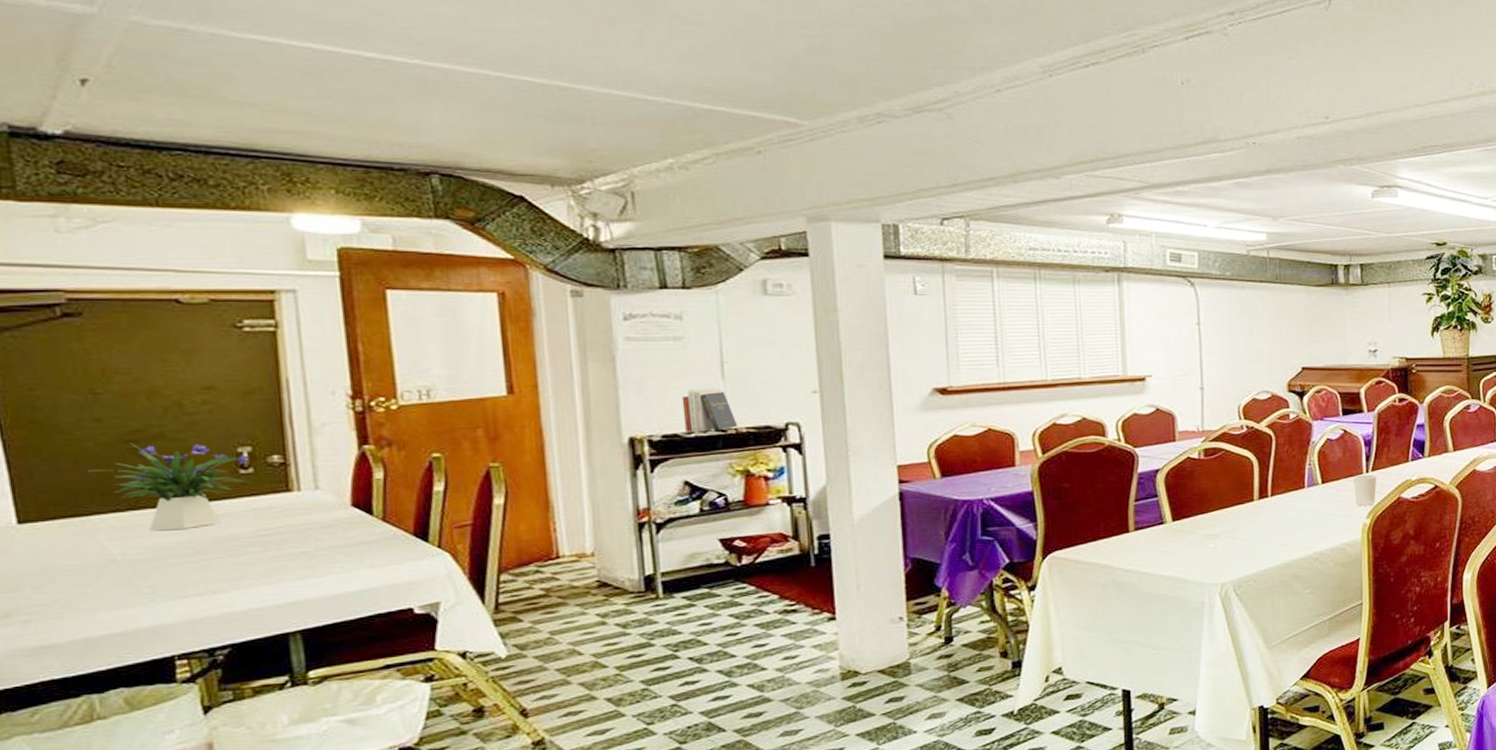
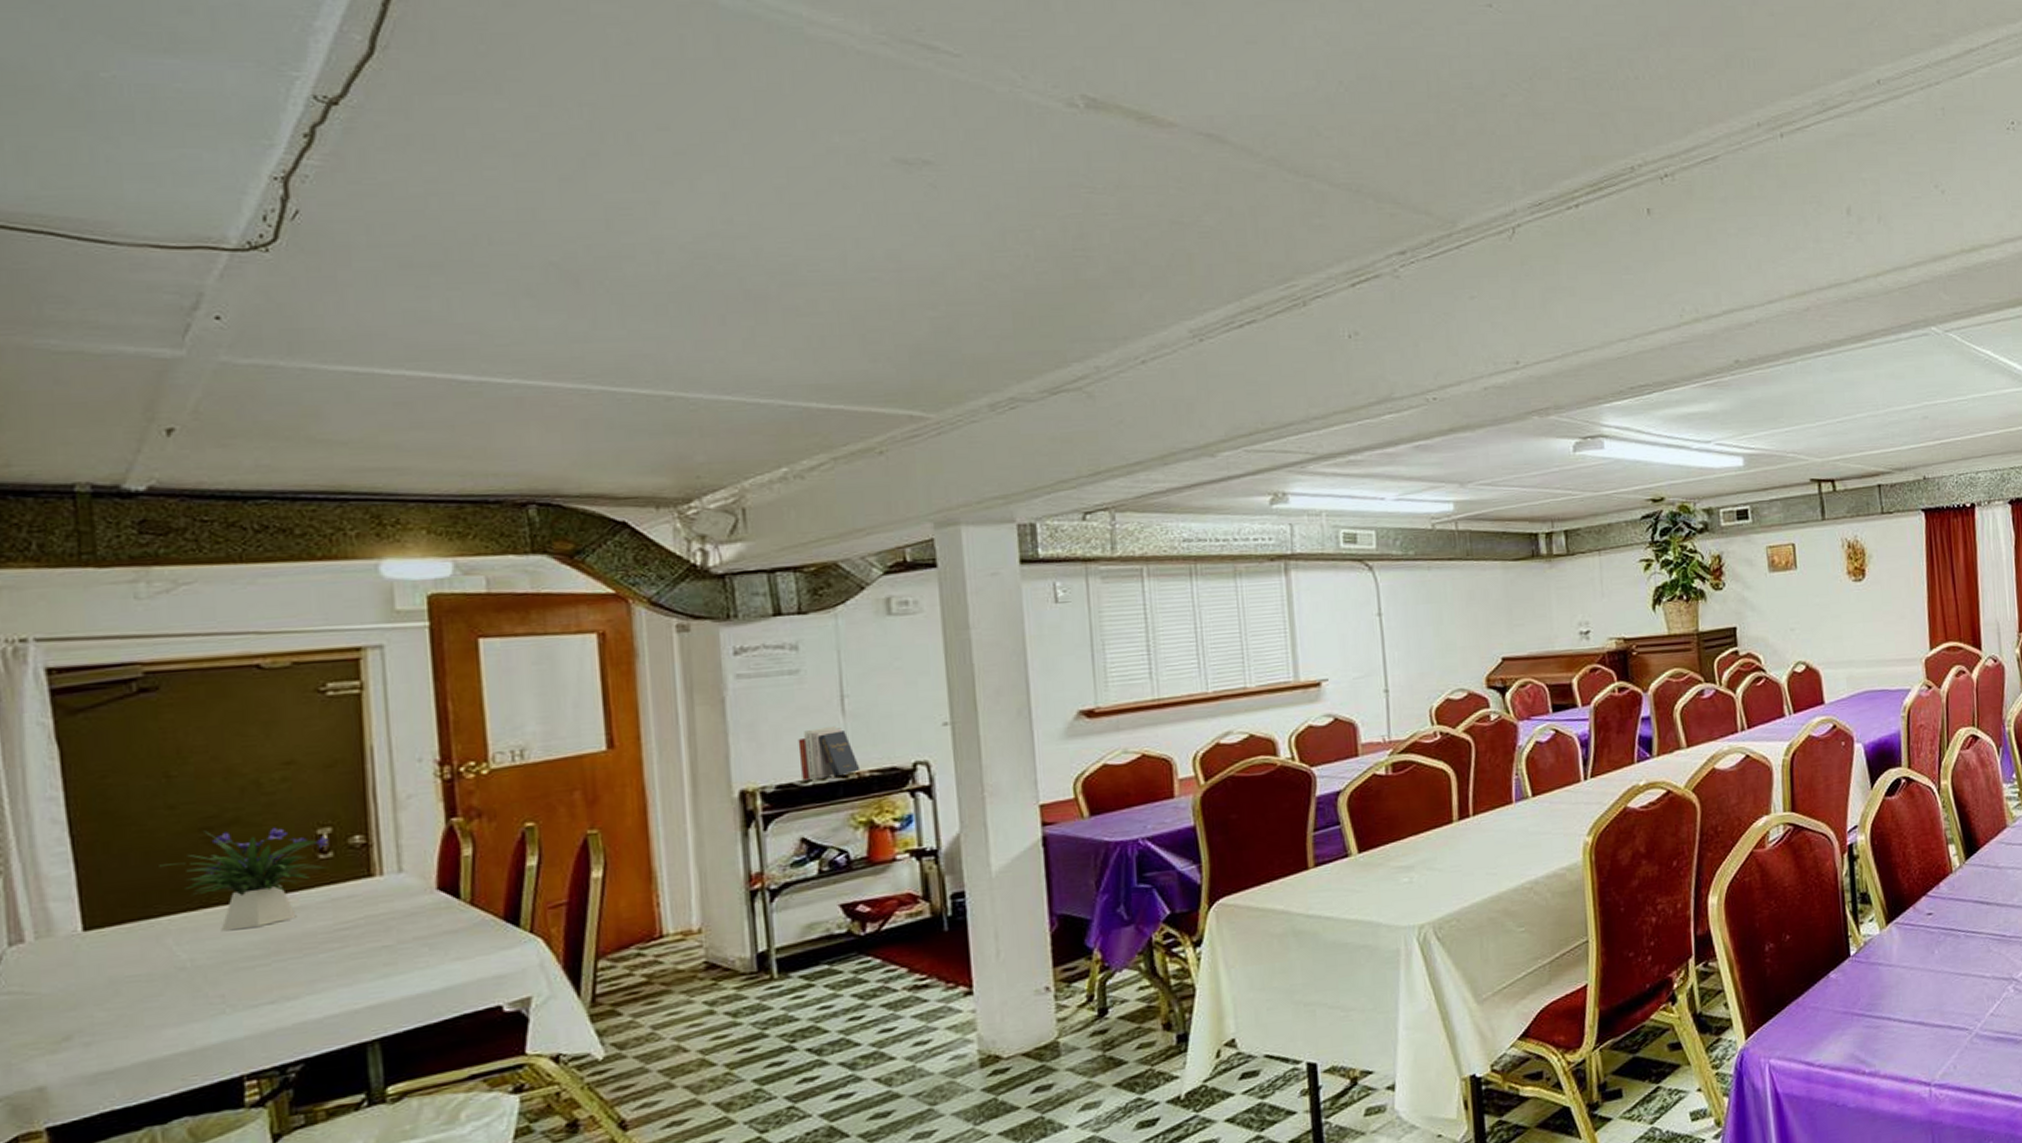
cup: present [1352,474,1377,507] -> none [1568,781,1598,823]

